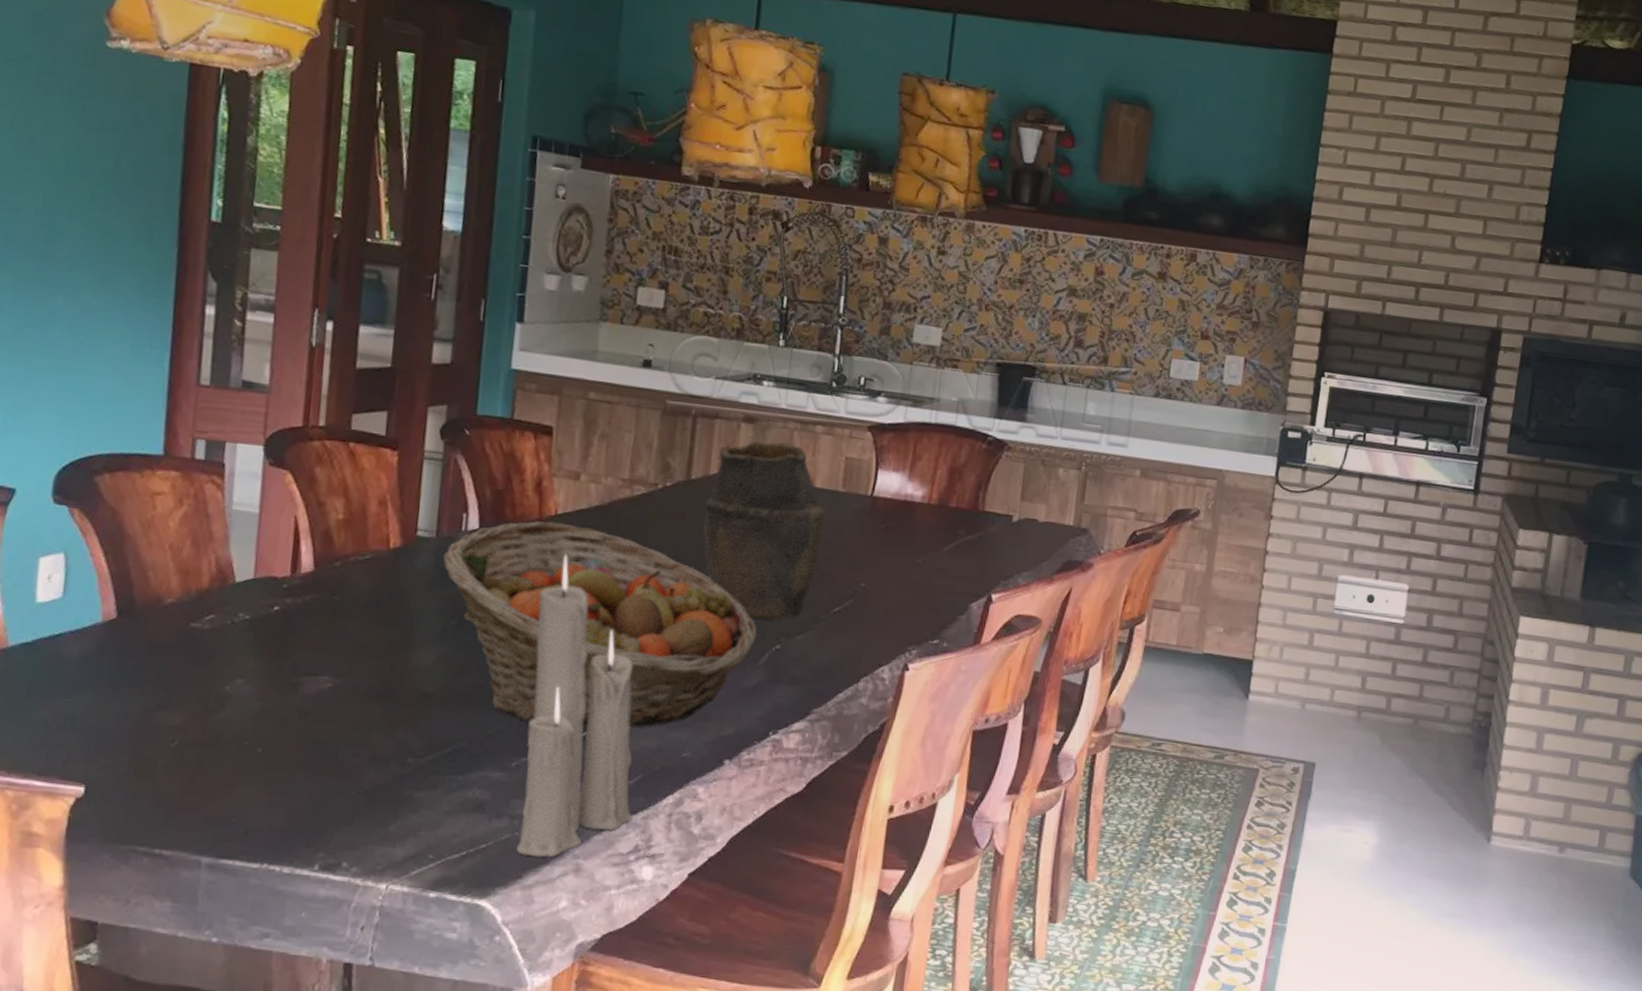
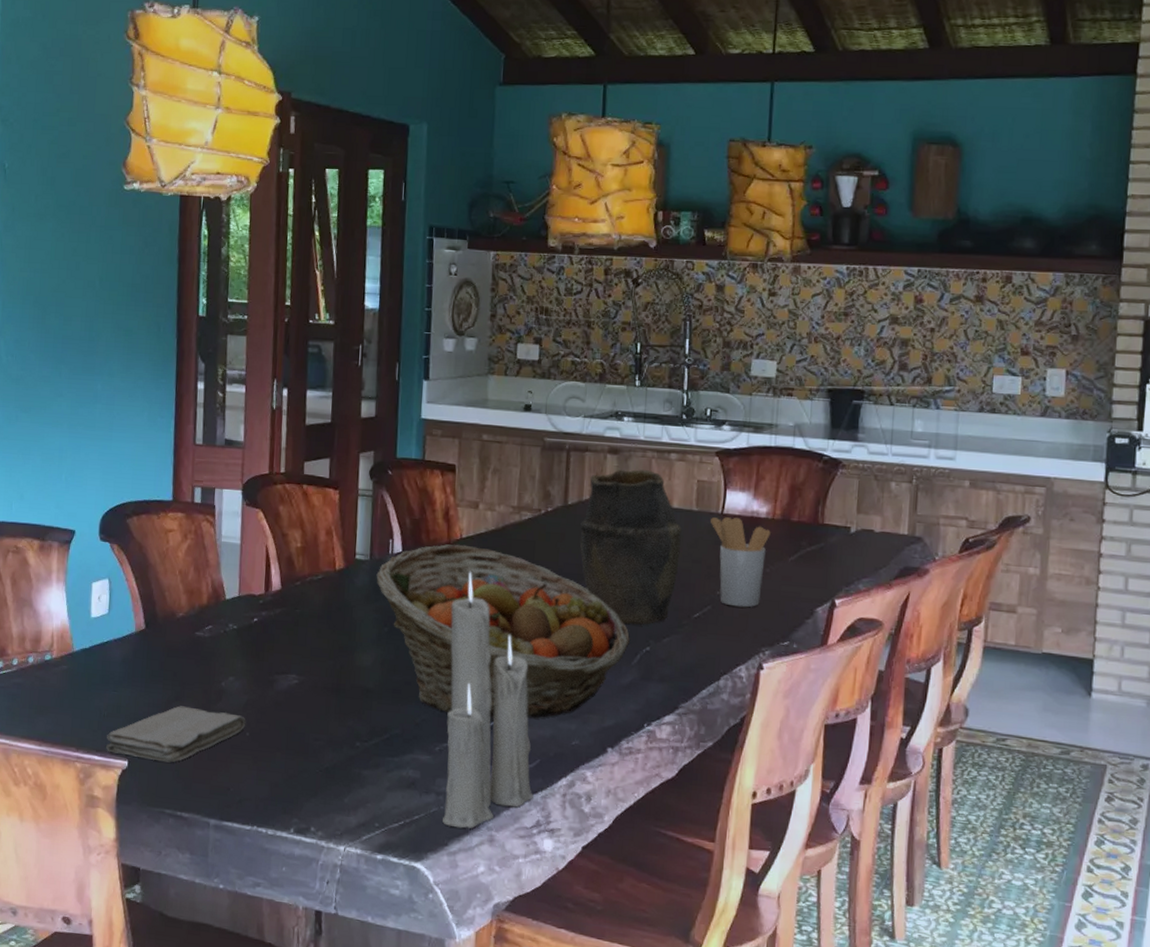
washcloth: none [52,716,258,788] -> present [106,706,246,763]
utensil holder: none [857,500,925,602] -> present [710,517,771,608]

